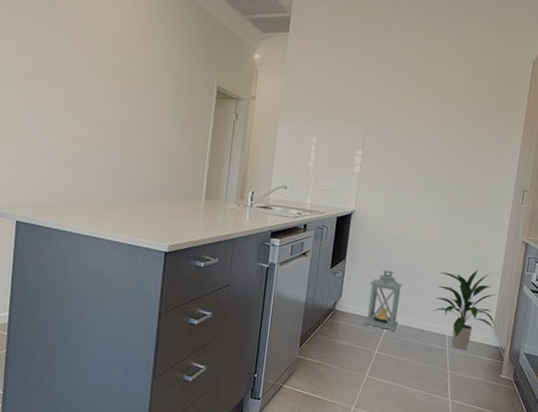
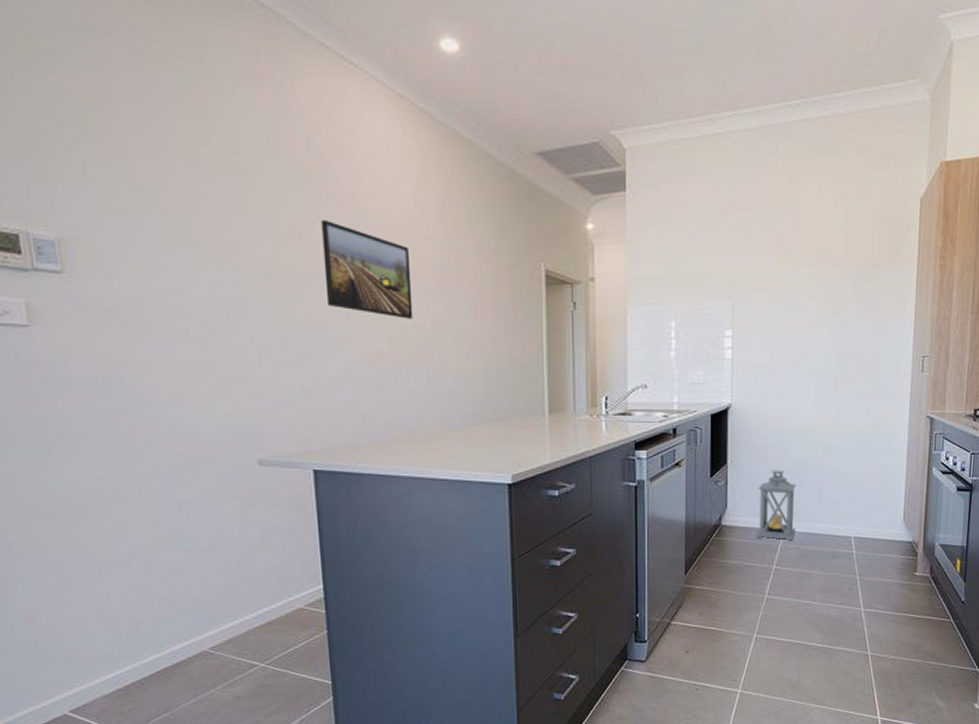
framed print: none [46,31,114,113] -> present [321,219,413,319]
indoor plant: present [433,269,497,350] -> none [833,456,904,550]

